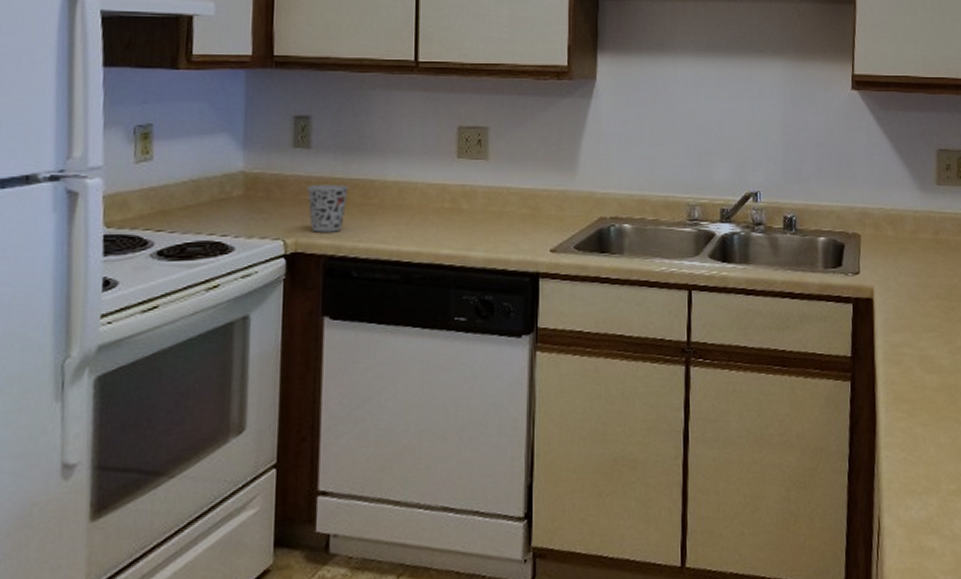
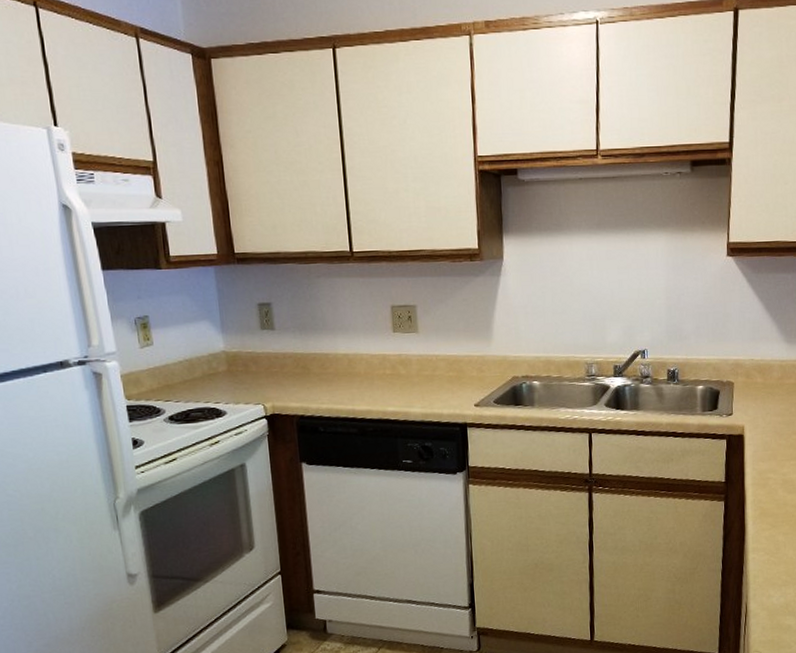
cup: present [307,185,349,233] -> none [276,358,309,398]

